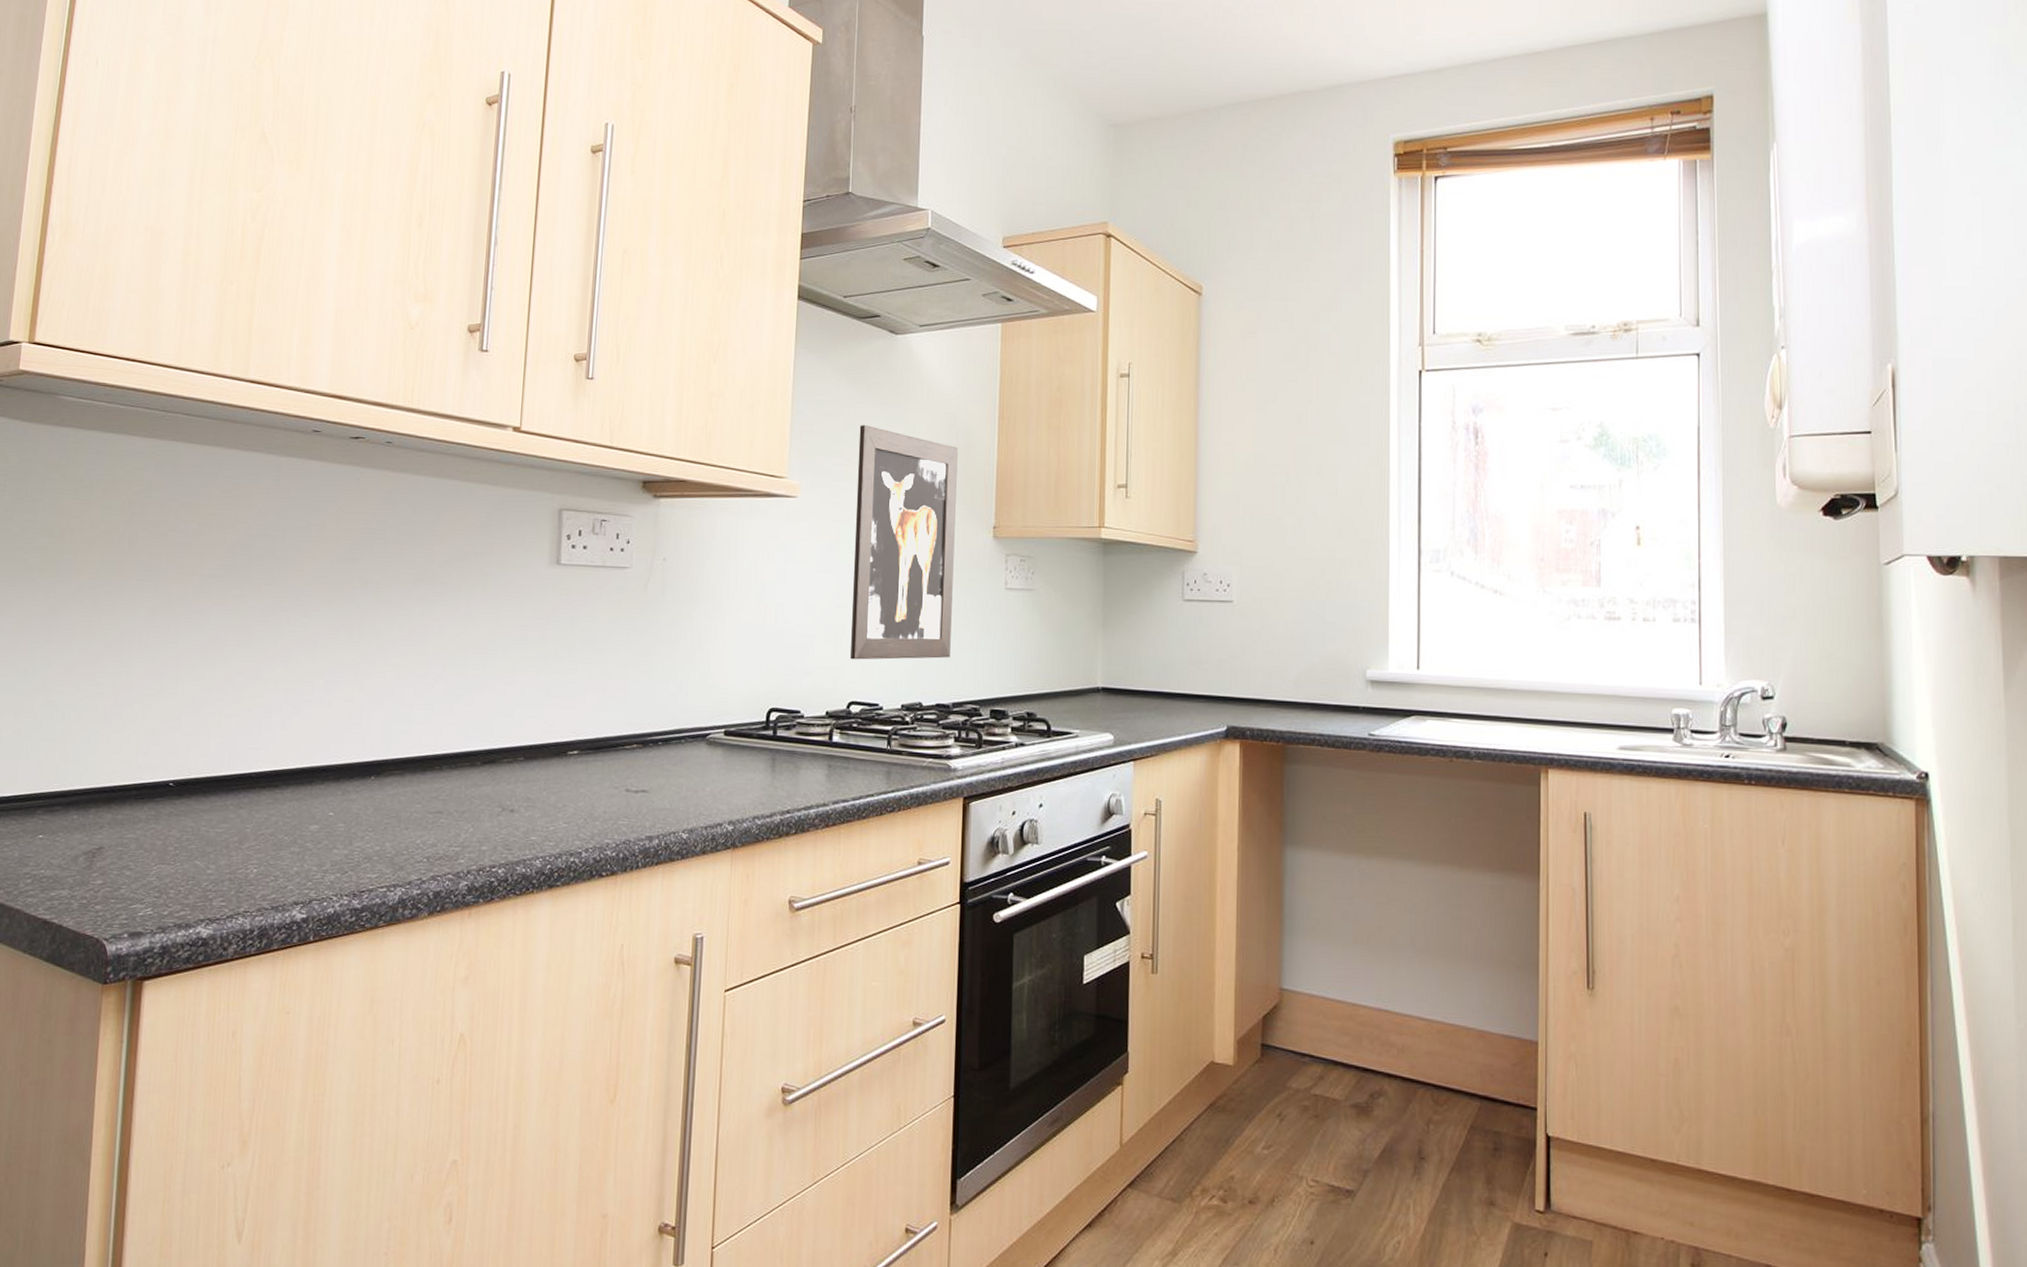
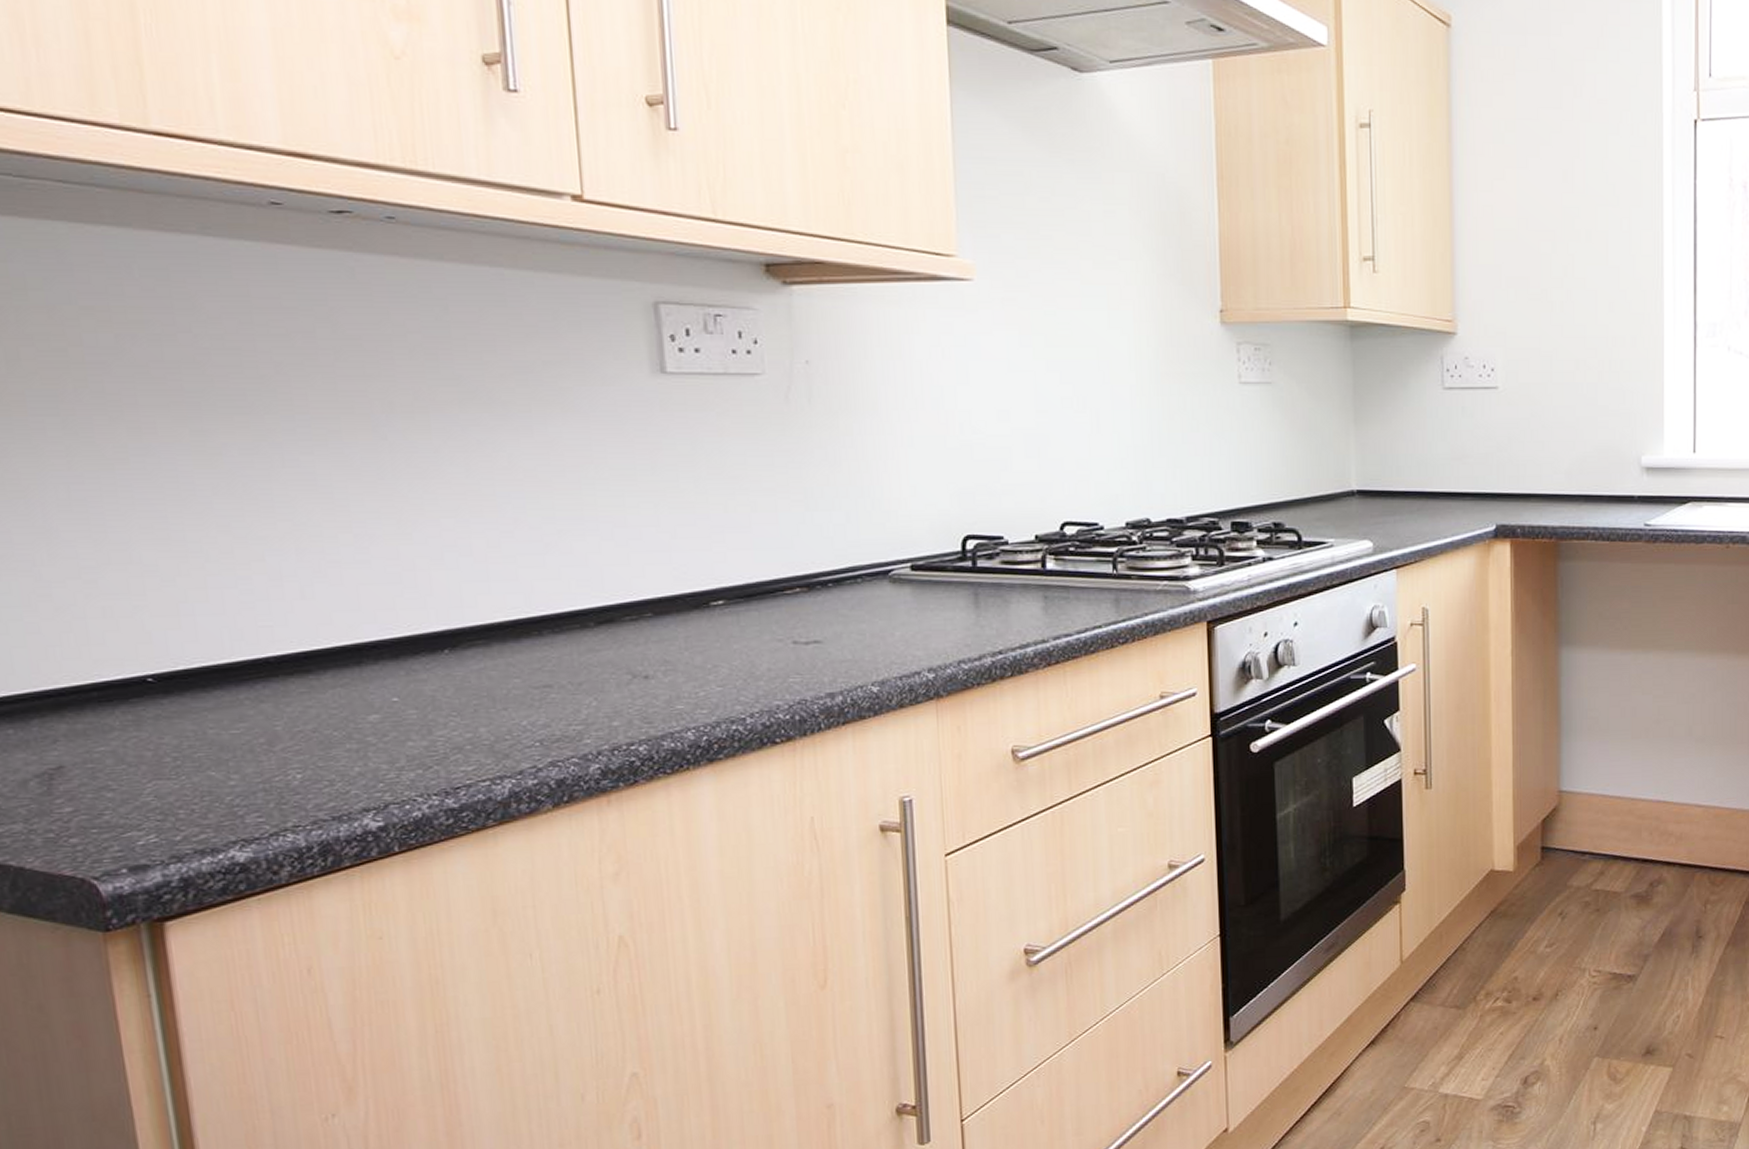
wall art: present [850,425,958,660] -> none [1044,188,1179,474]

